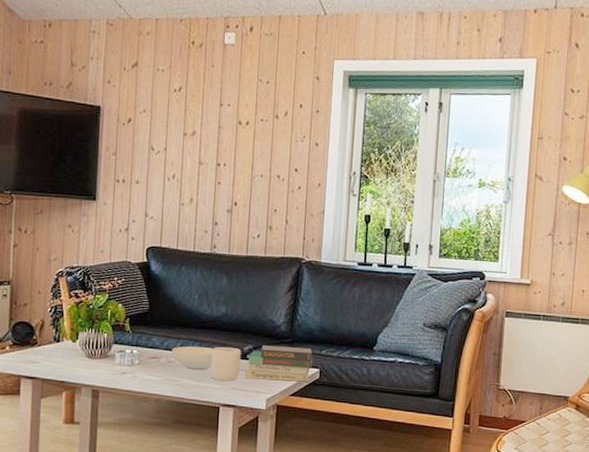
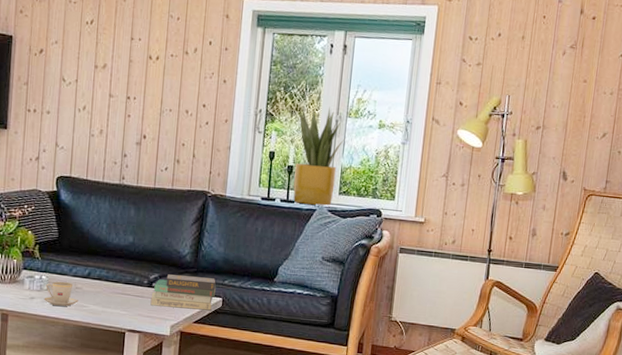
teacup: none [135,355,171,382] -> present [44,281,78,307]
bowl: present [172,346,212,370] -> none [80,273,119,297]
mug: present [210,346,242,381] -> none [117,274,148,308]
planter: none [391,166,444,270] -> present [293,106,345,206]

